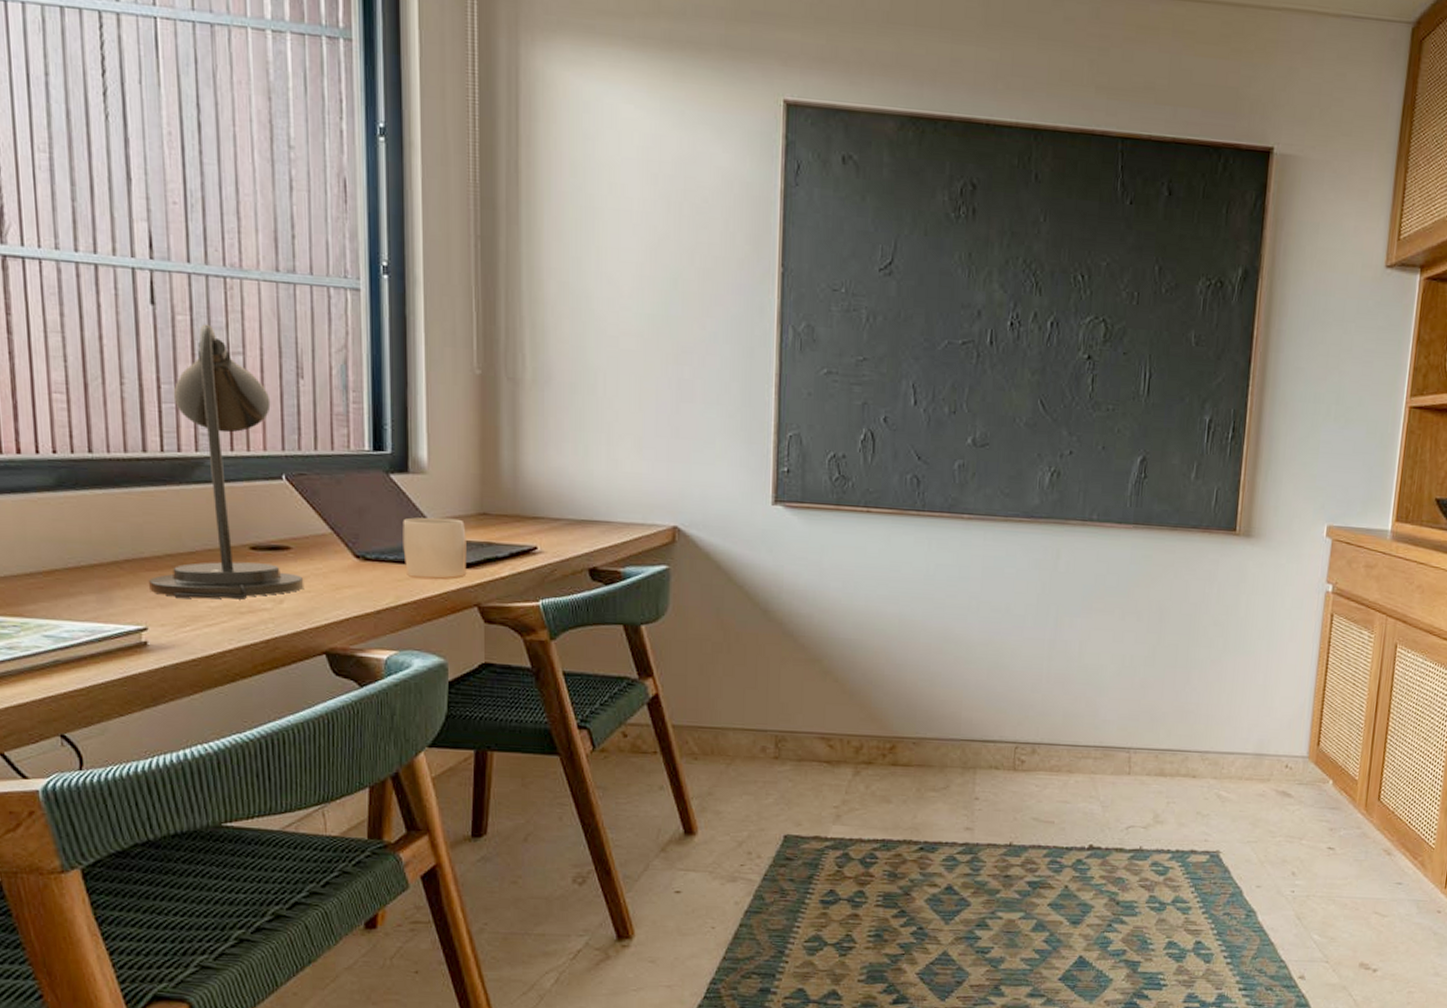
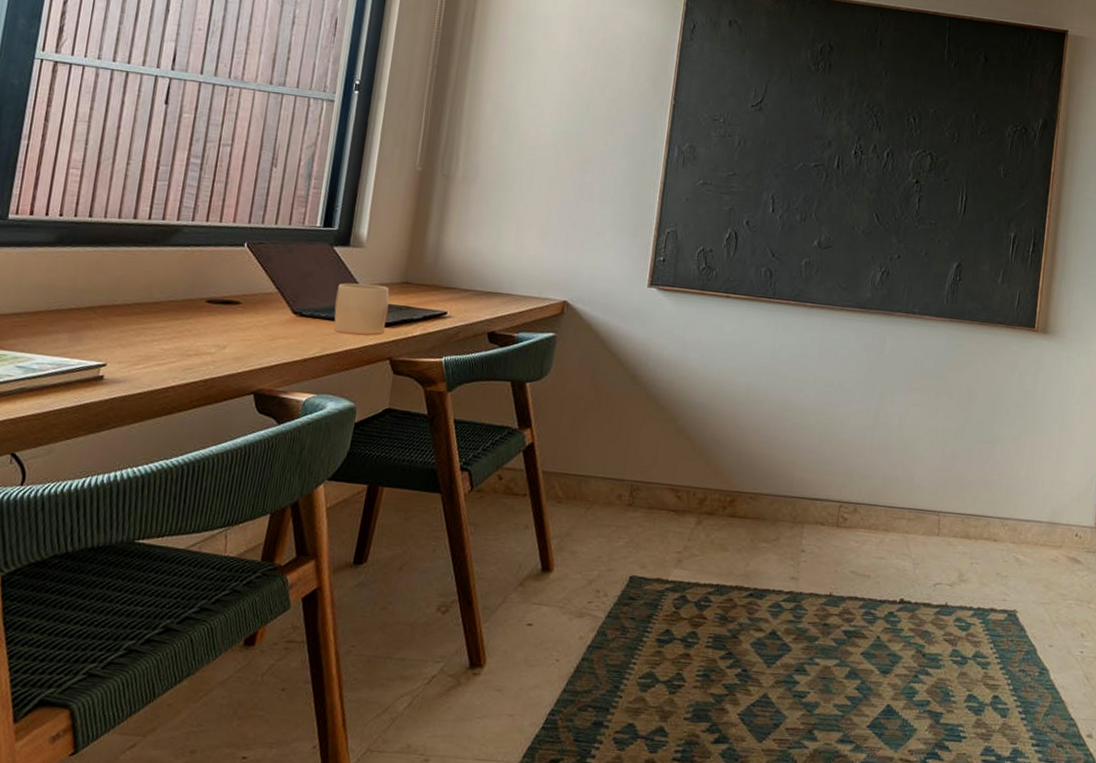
desk lamp: present [148,323,304,600] -> none [115,121,247,344]

